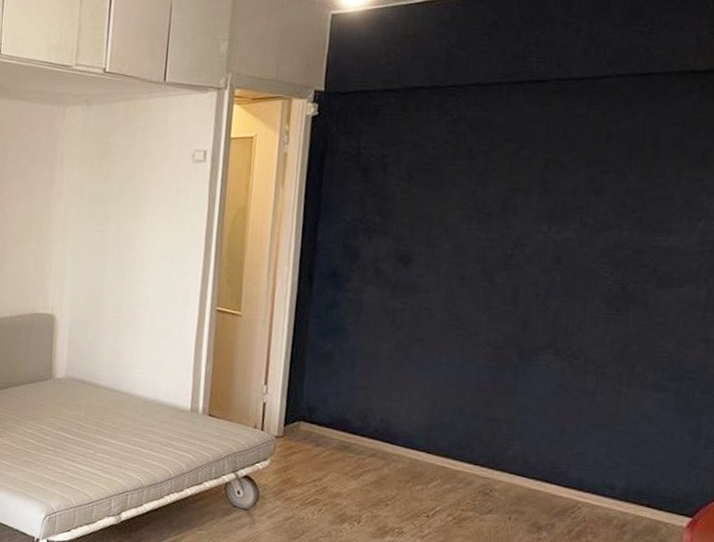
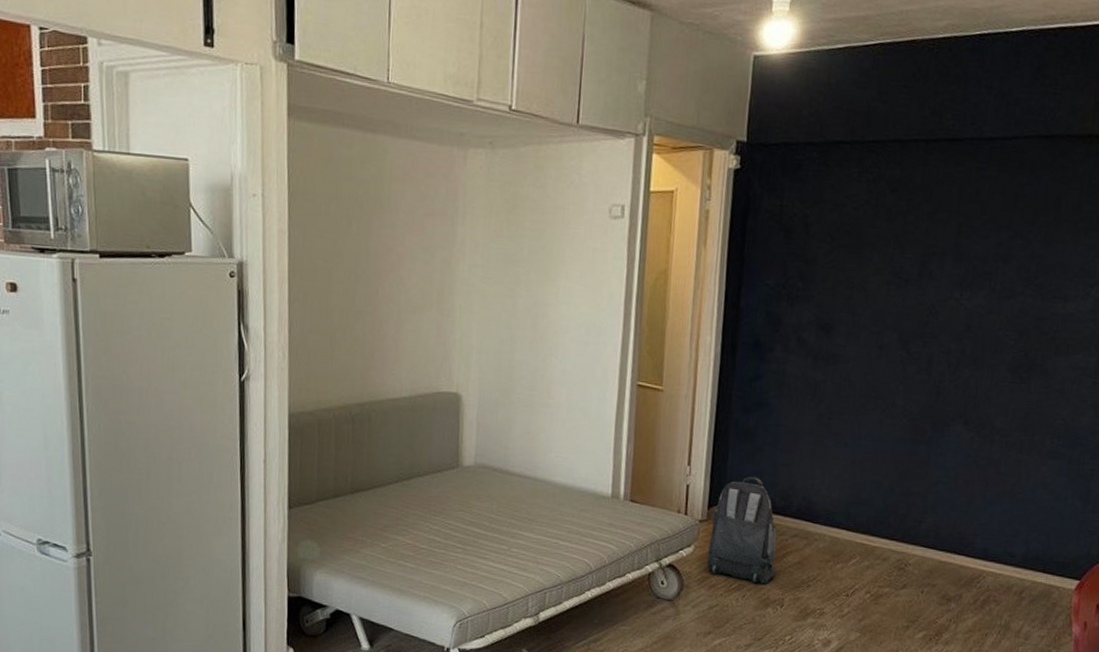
backpack: none [282,397,354,500] -> present [707,476,777,584]

